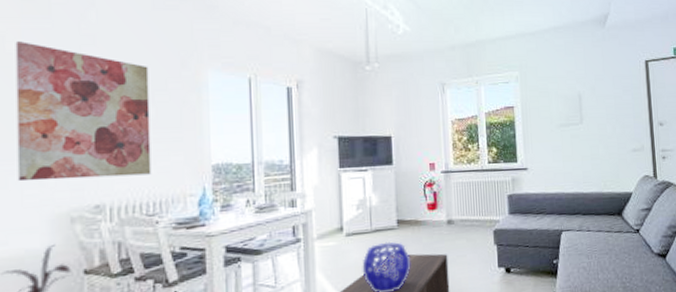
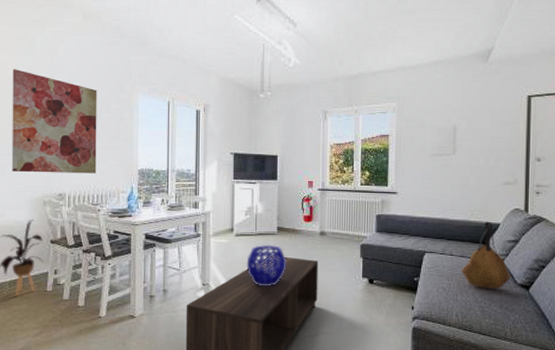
tote bag: none [600,191,648,263] -> present [462,221,511,289]

